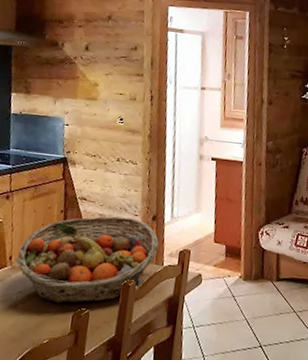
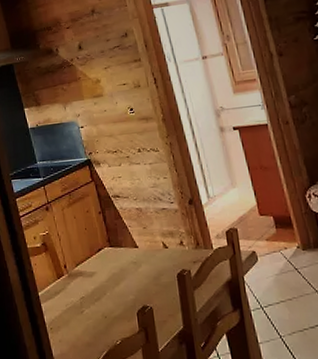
fruit basket: present [16,215,159,304] -> none [70,206,204,304]

